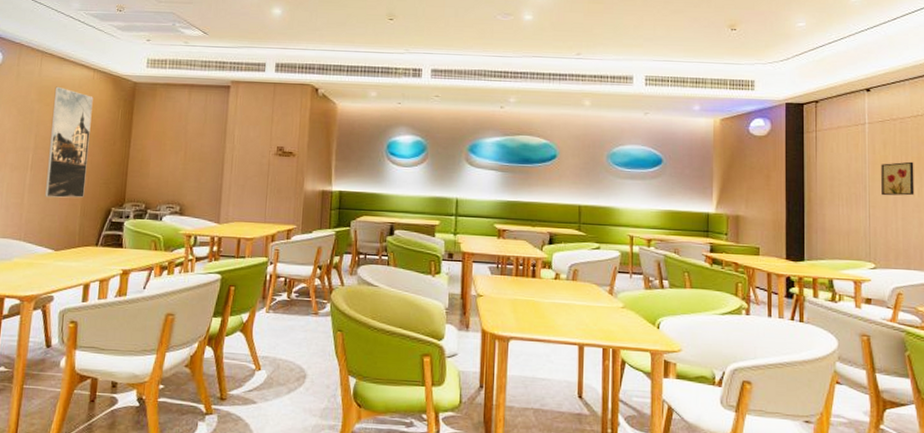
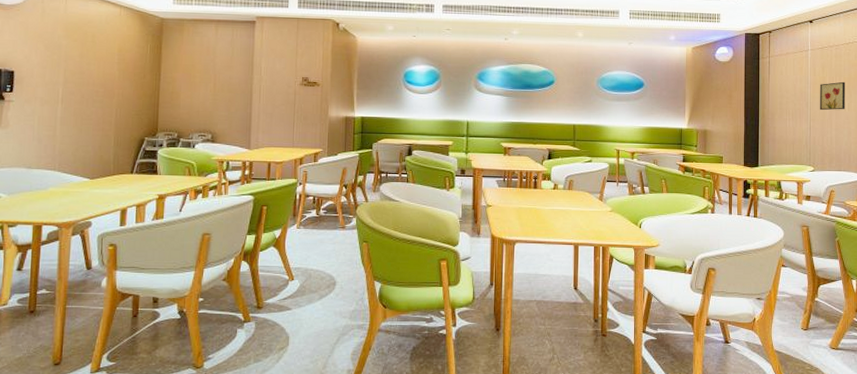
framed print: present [45,86,94,198] -> none [78,22,121,129]

